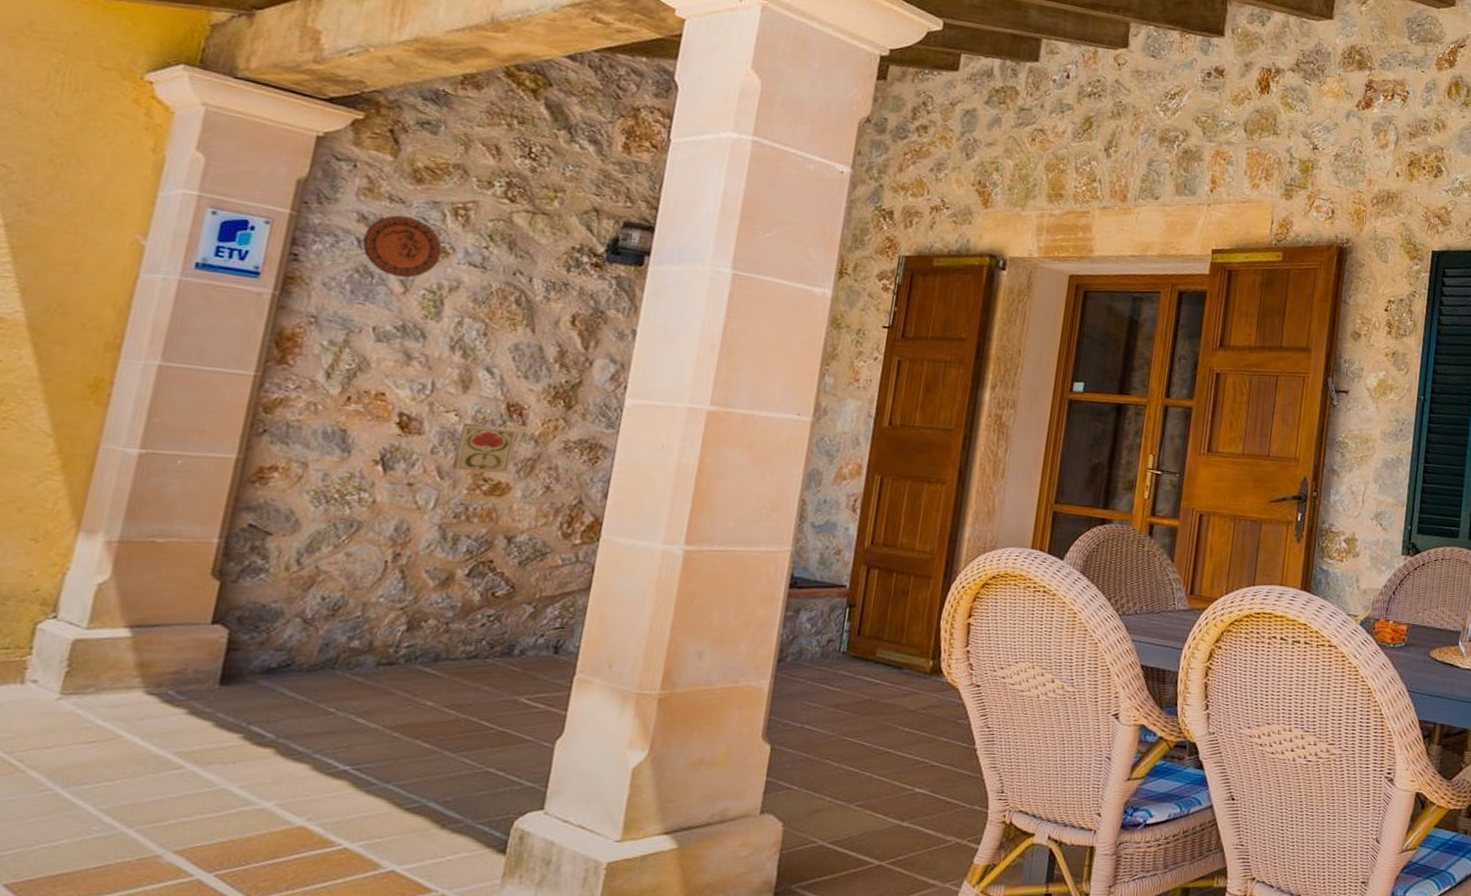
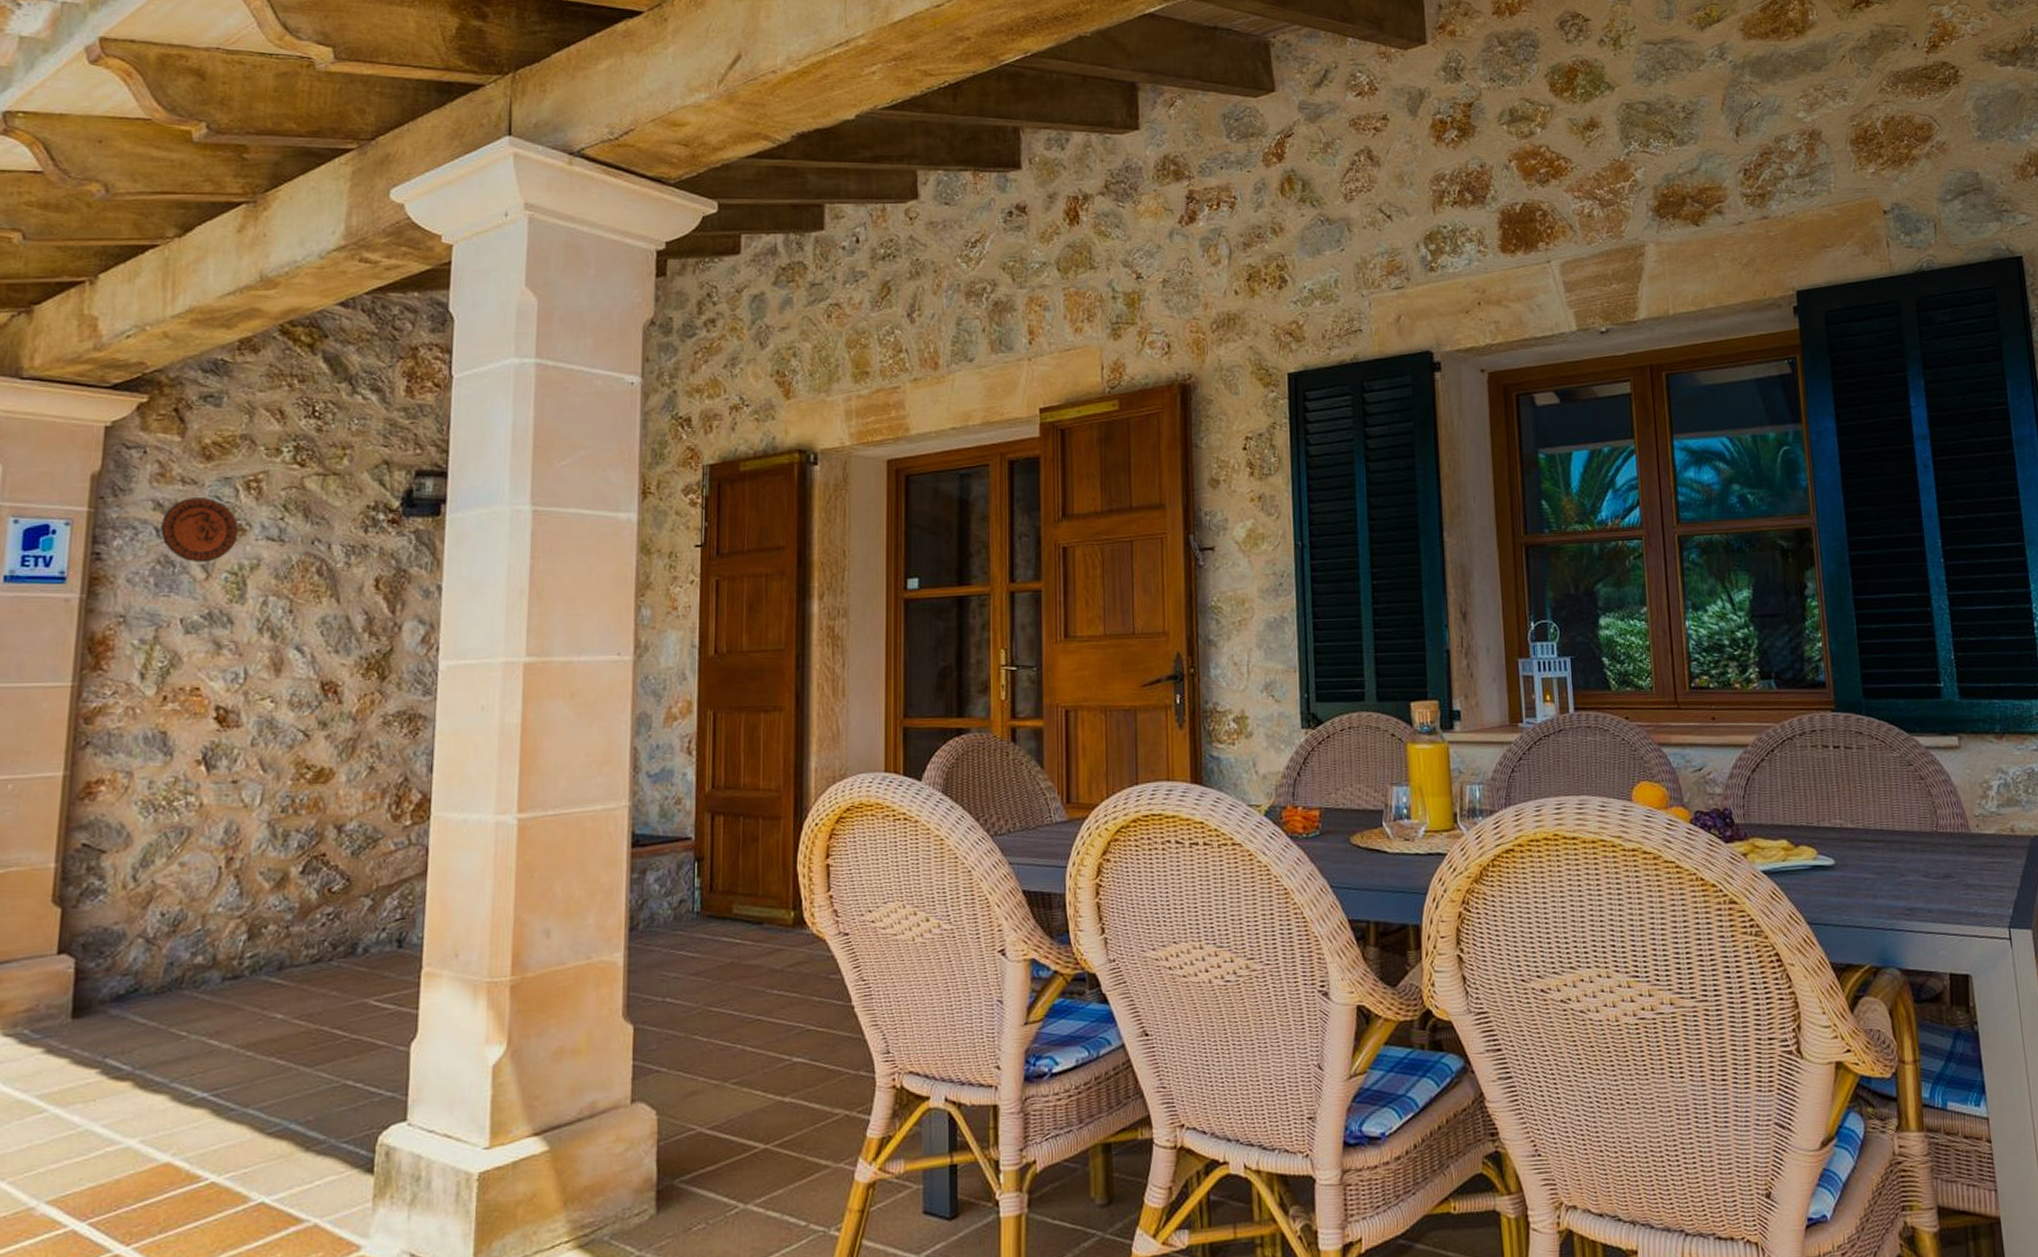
decorative tile: present [452,423,519,474] -> none [273,708,335,761]

